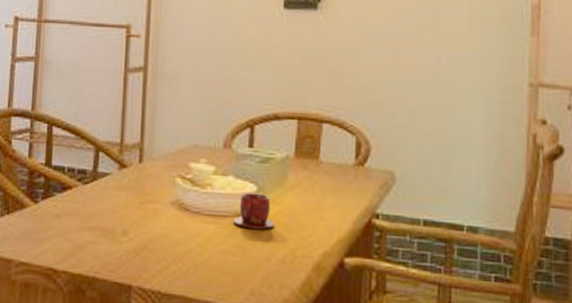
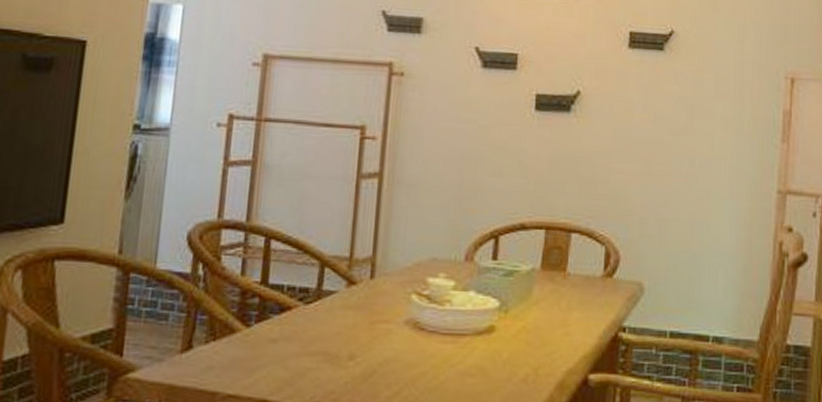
teacup: present [234,192,275,230] -> none [473,308,518,348]

